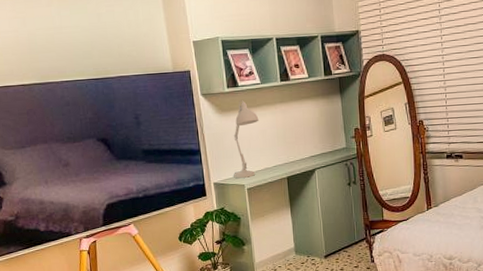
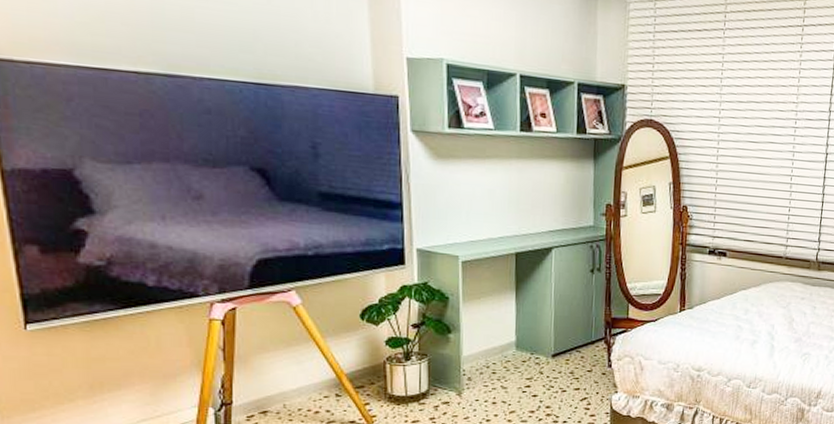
desk lamp: present [234,99,259,179] -> none [445,146,487,248]

